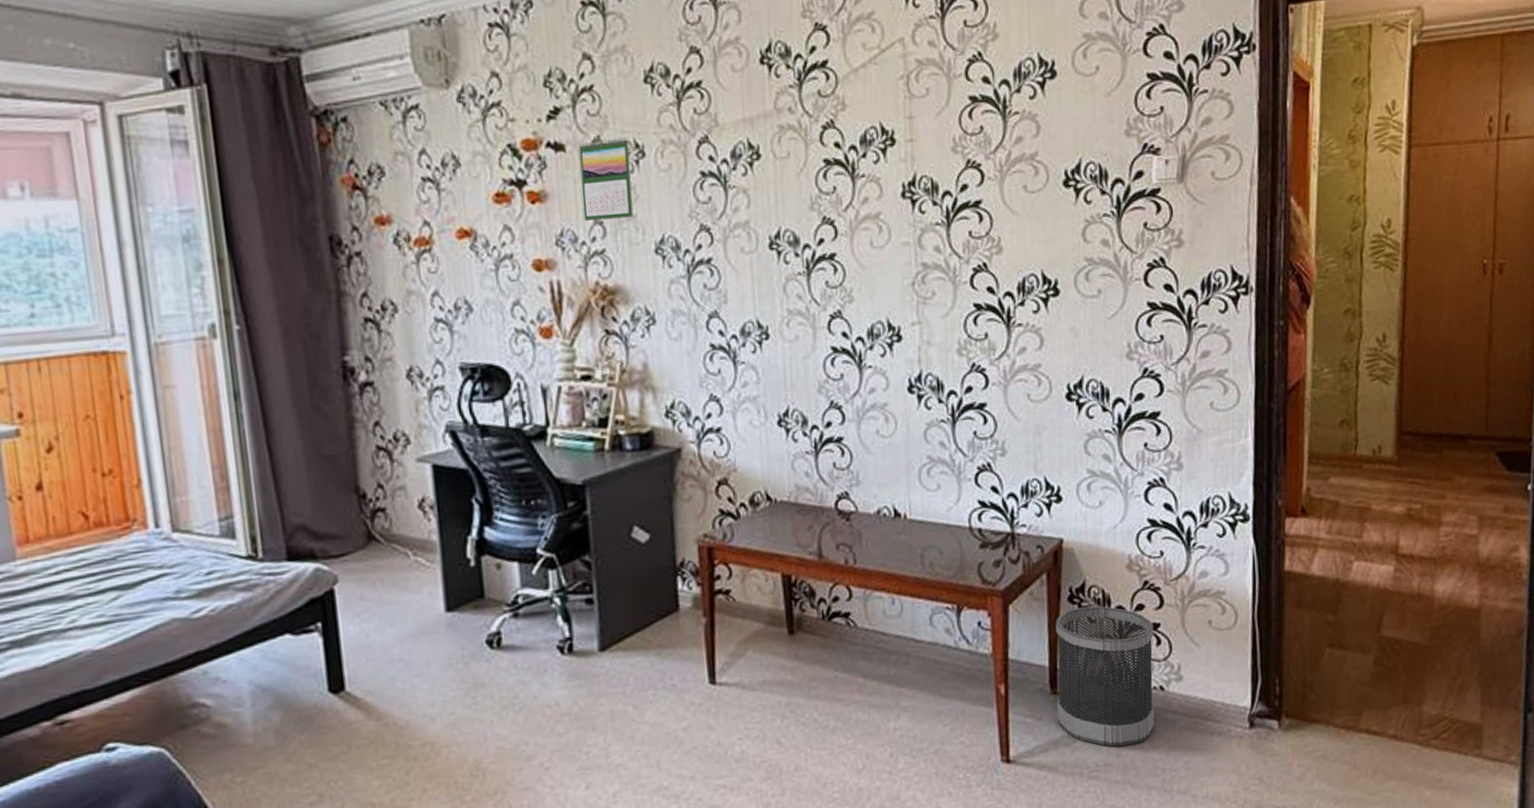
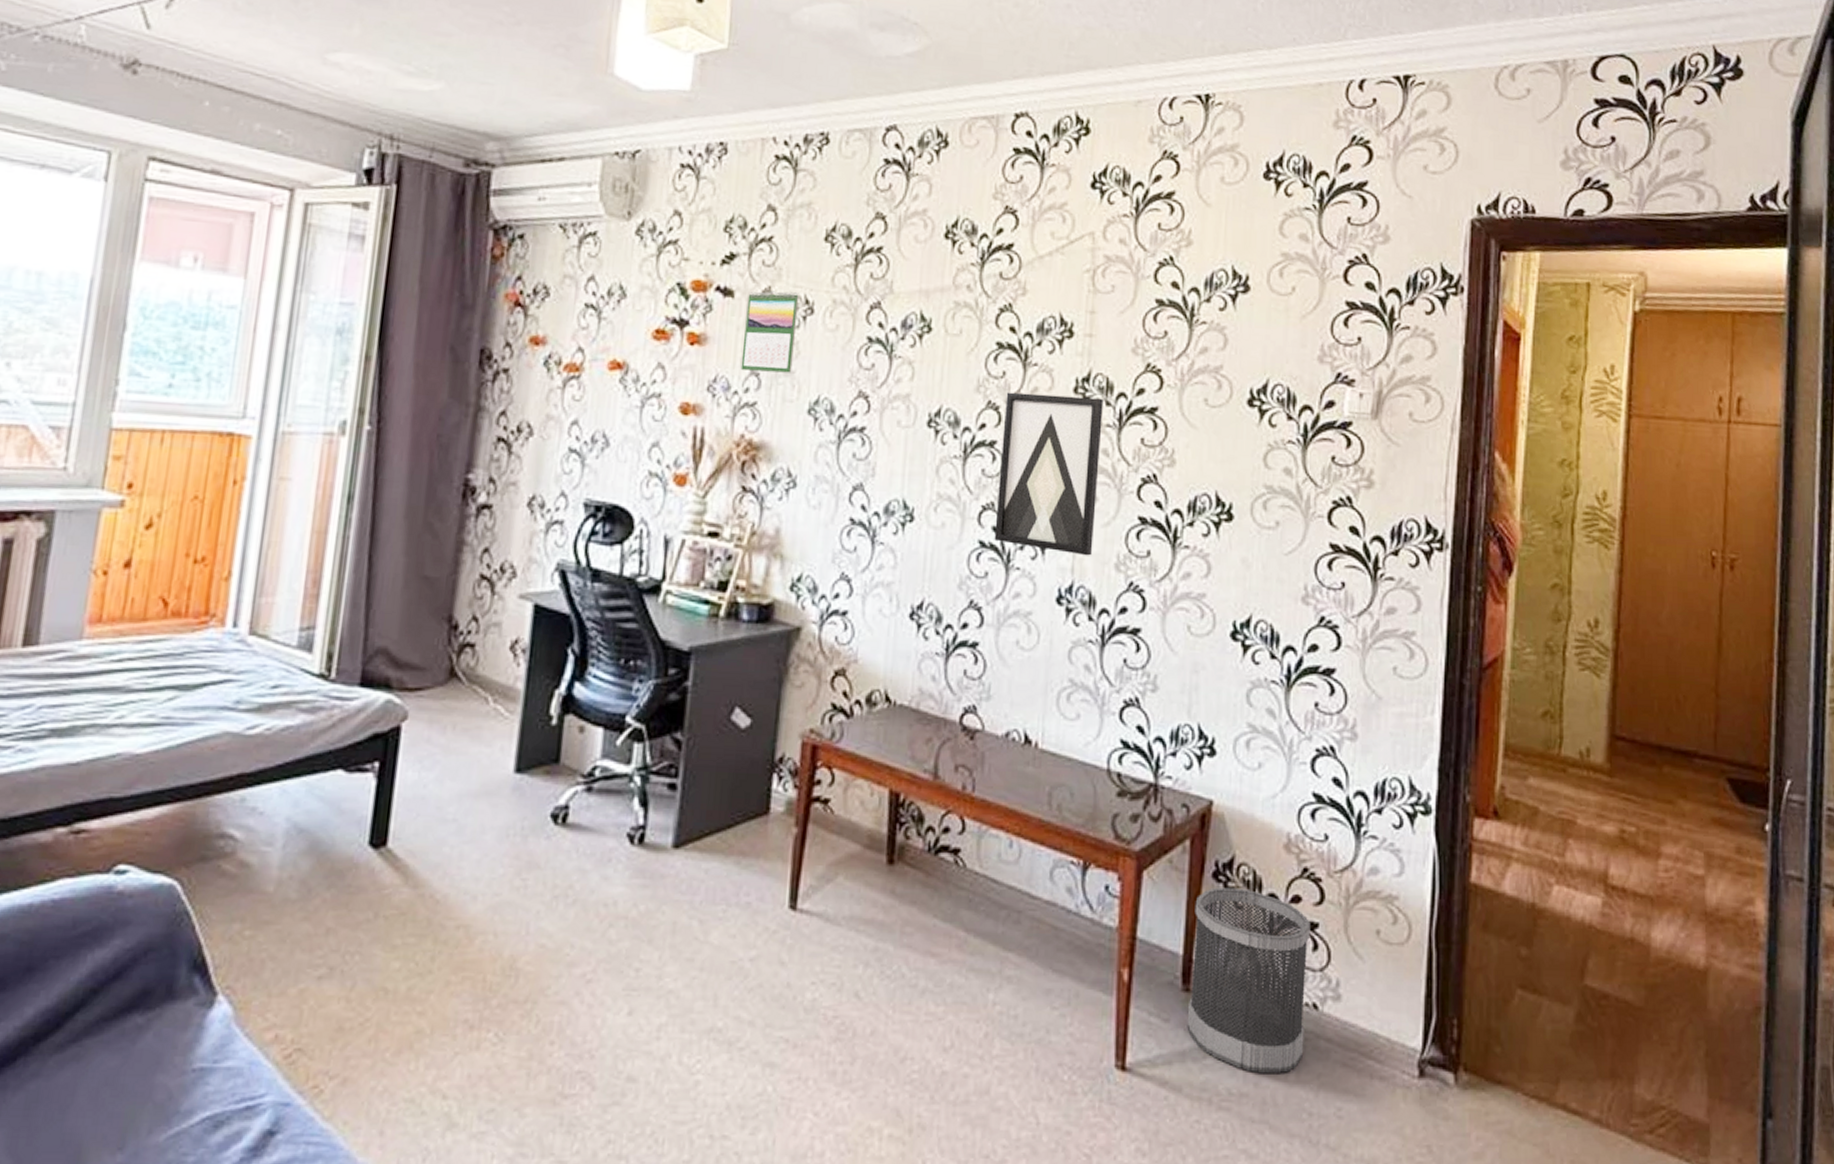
wall art: none [839,199,936,347] -> present [994,392,1103,556]

